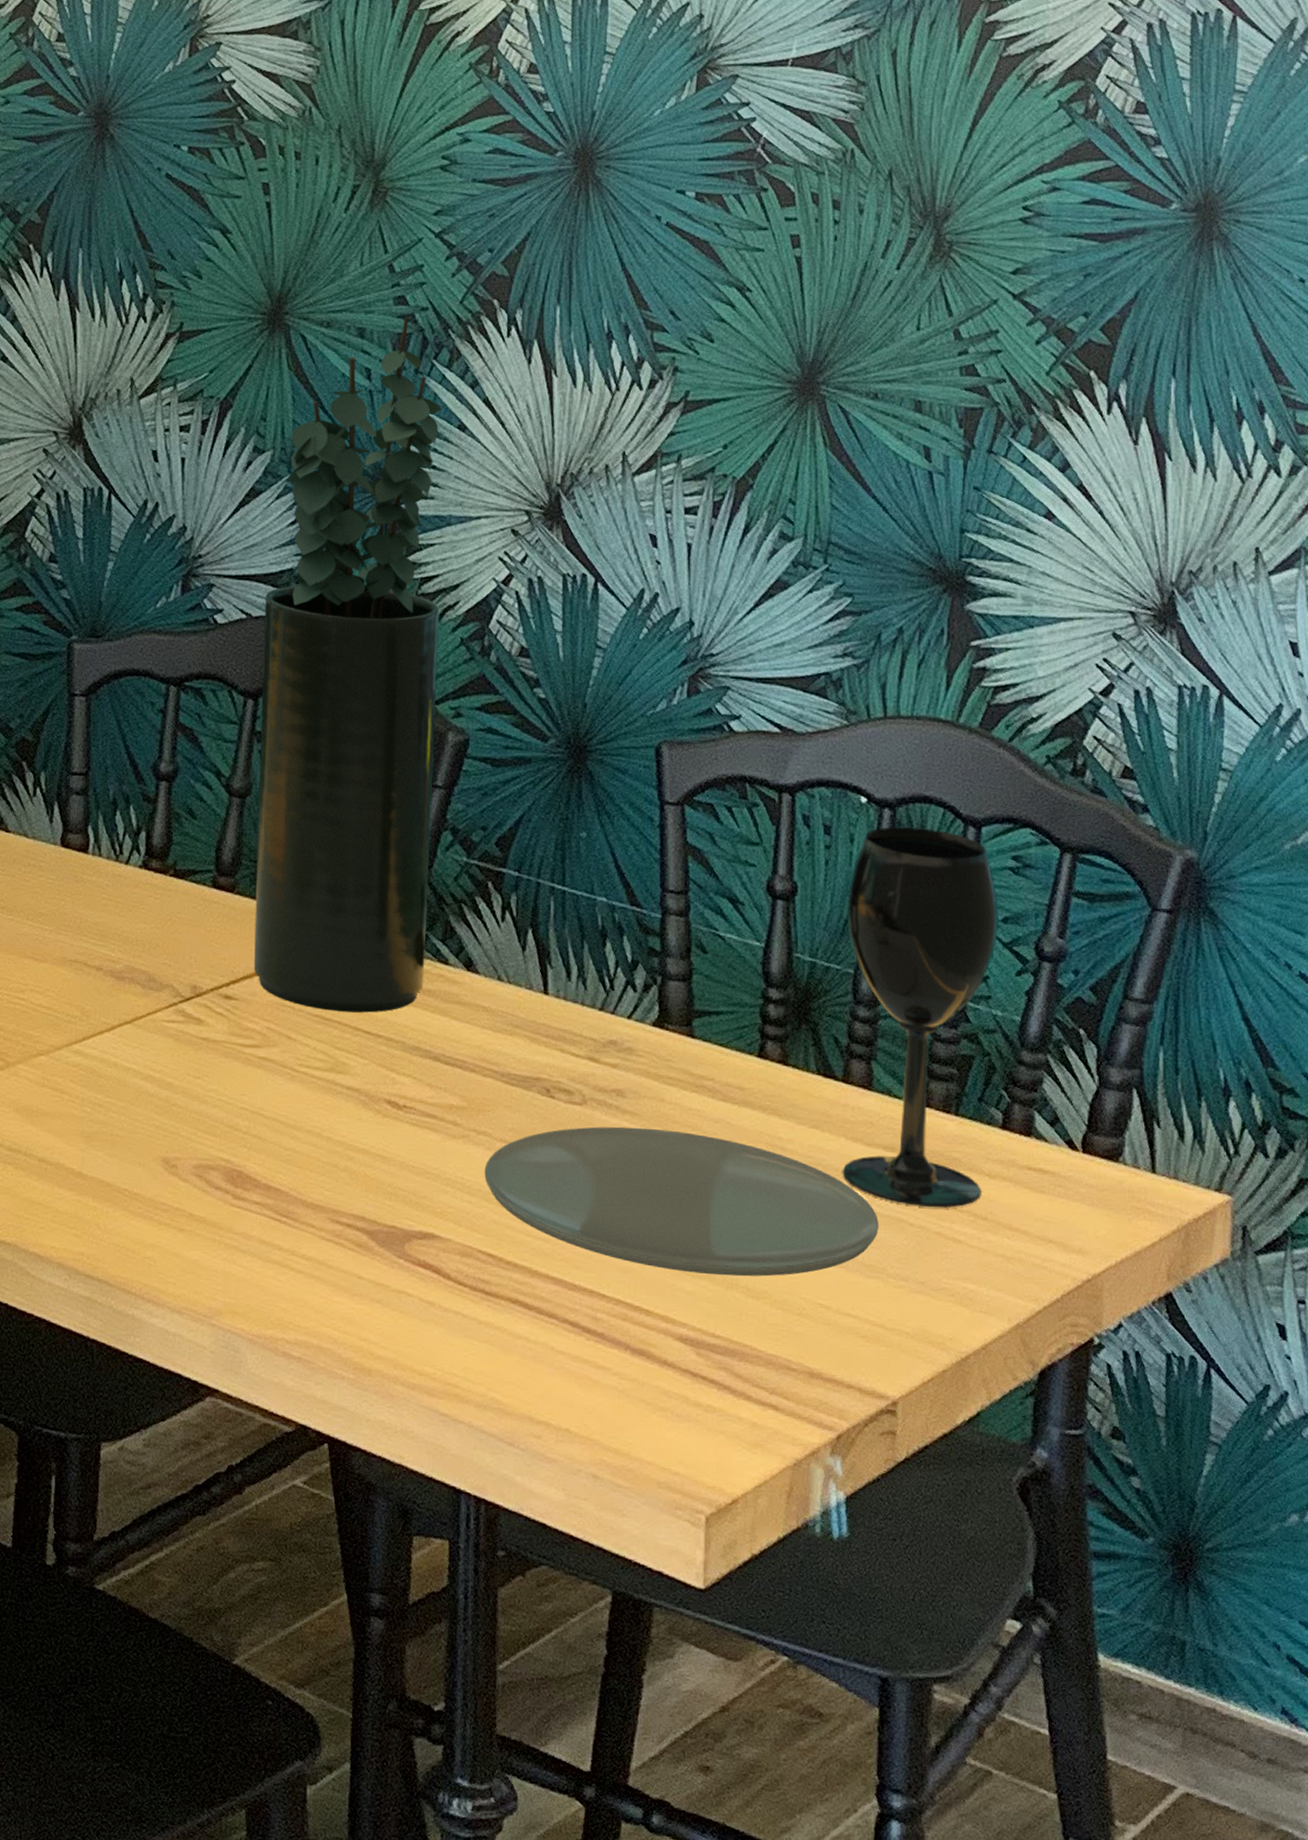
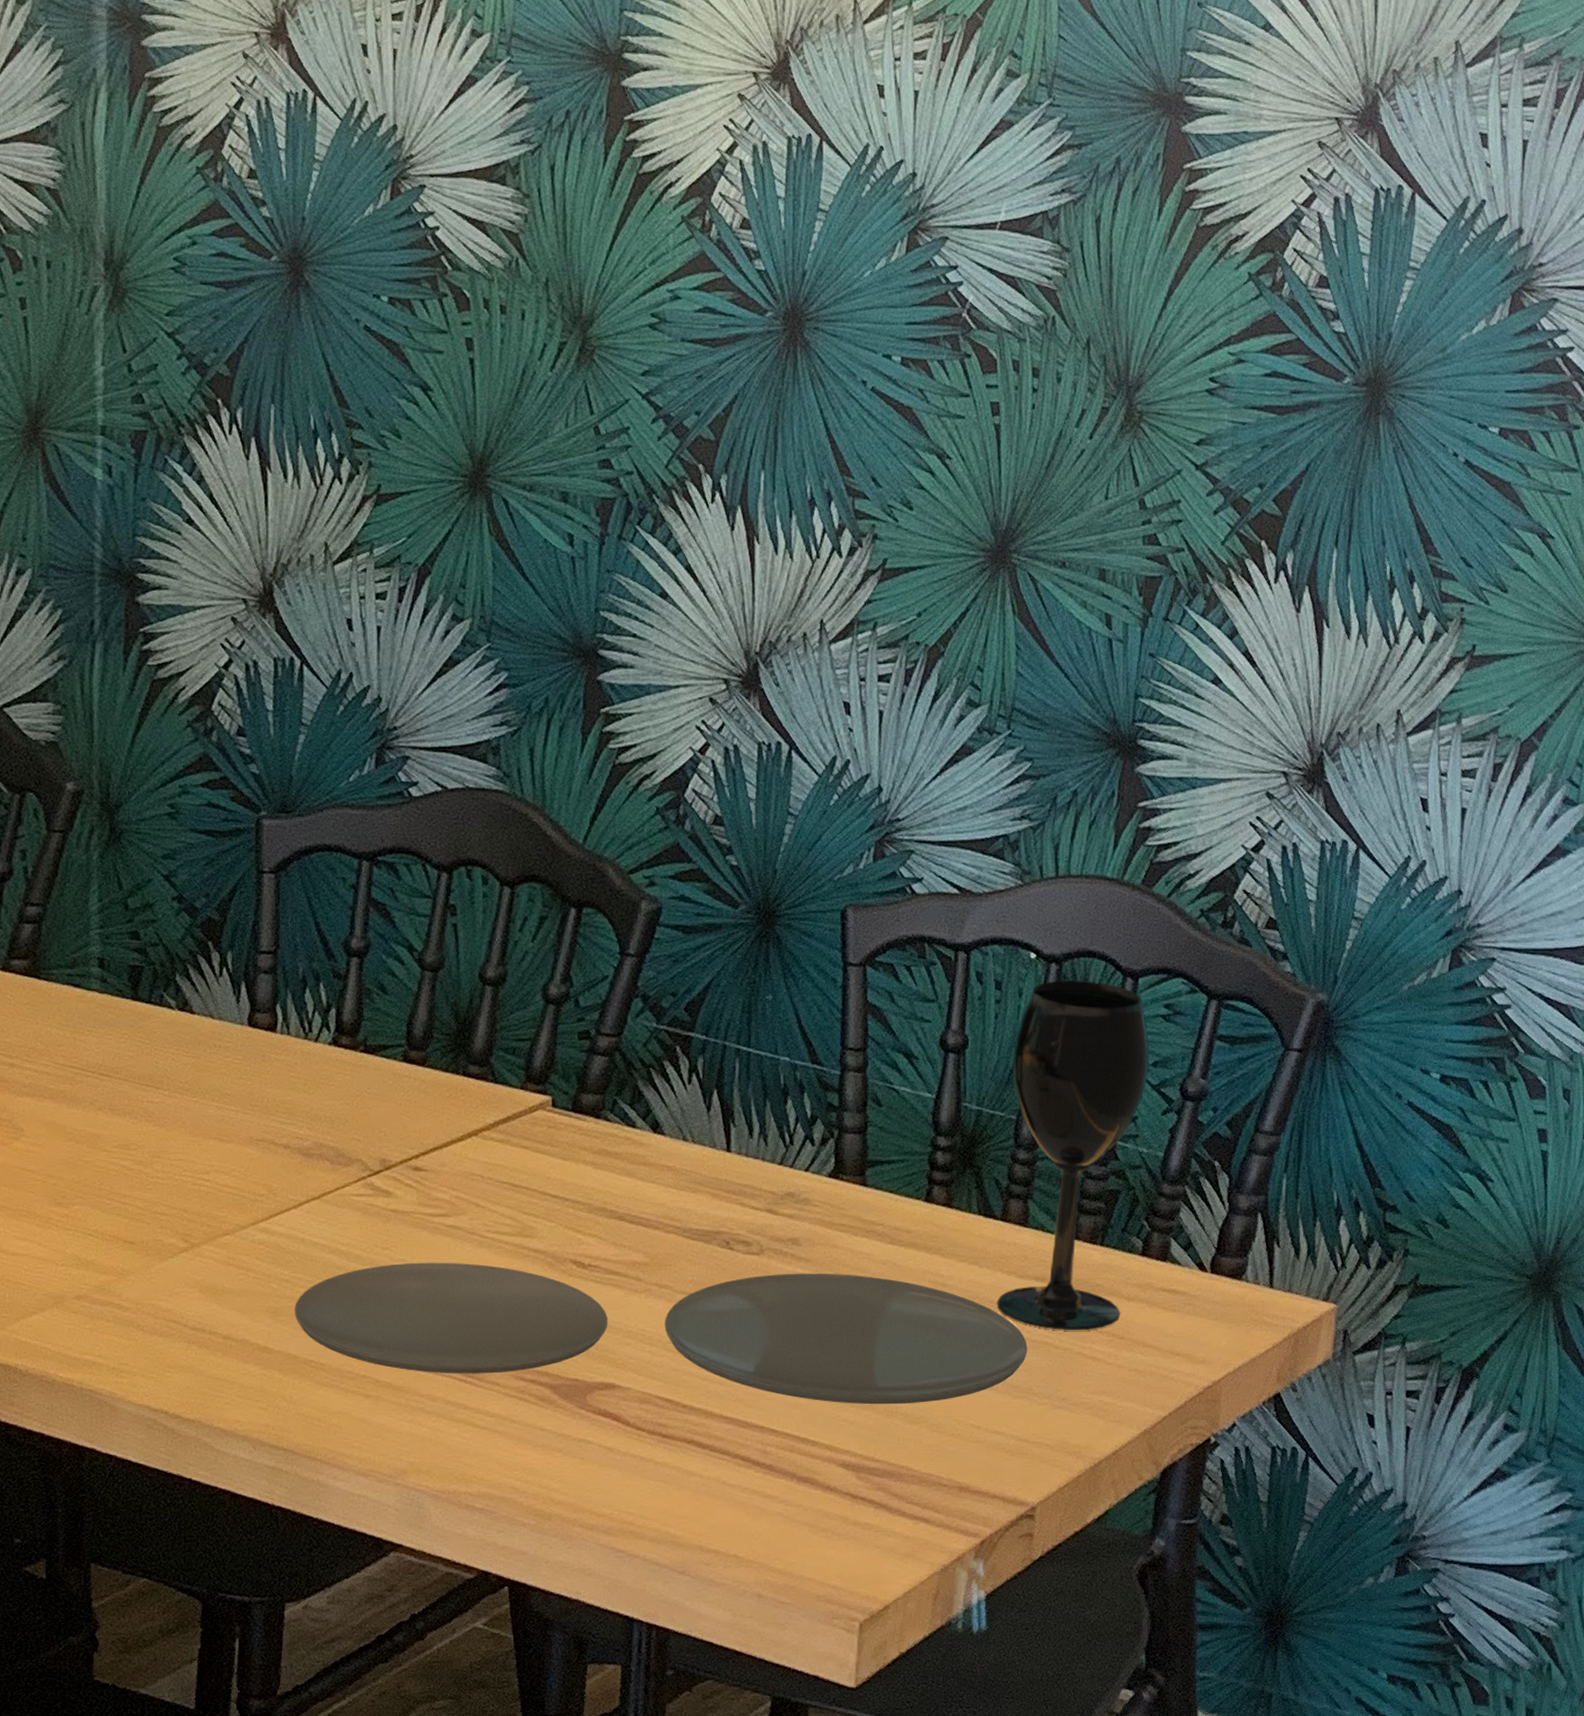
plate: none [108,1093,426,1215] -> present [294,1262,609,1374]
vase: present [254,316,442,1013] -> none [444,481,644,1178]

